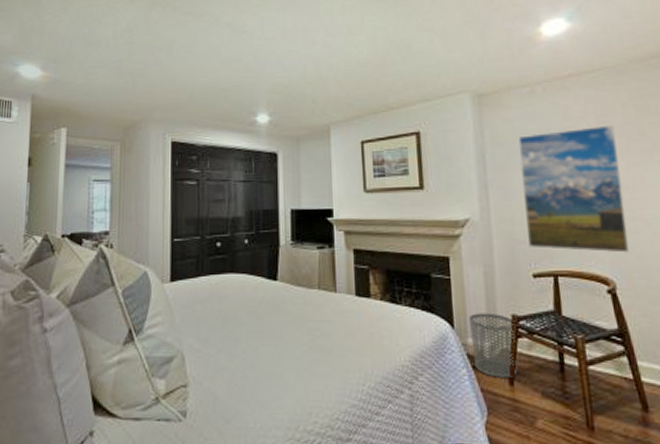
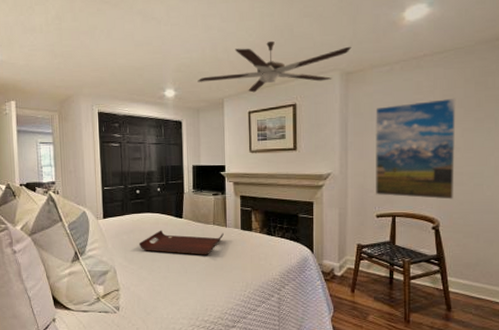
serving tray: none [217,297,333,333] -> present [138,230,224,255]
ceiling fan: none [297,57,482,118] -> present [198,40,352,93]
waste bin: present [469,313,518,378] -> none [325,242,358,287]

